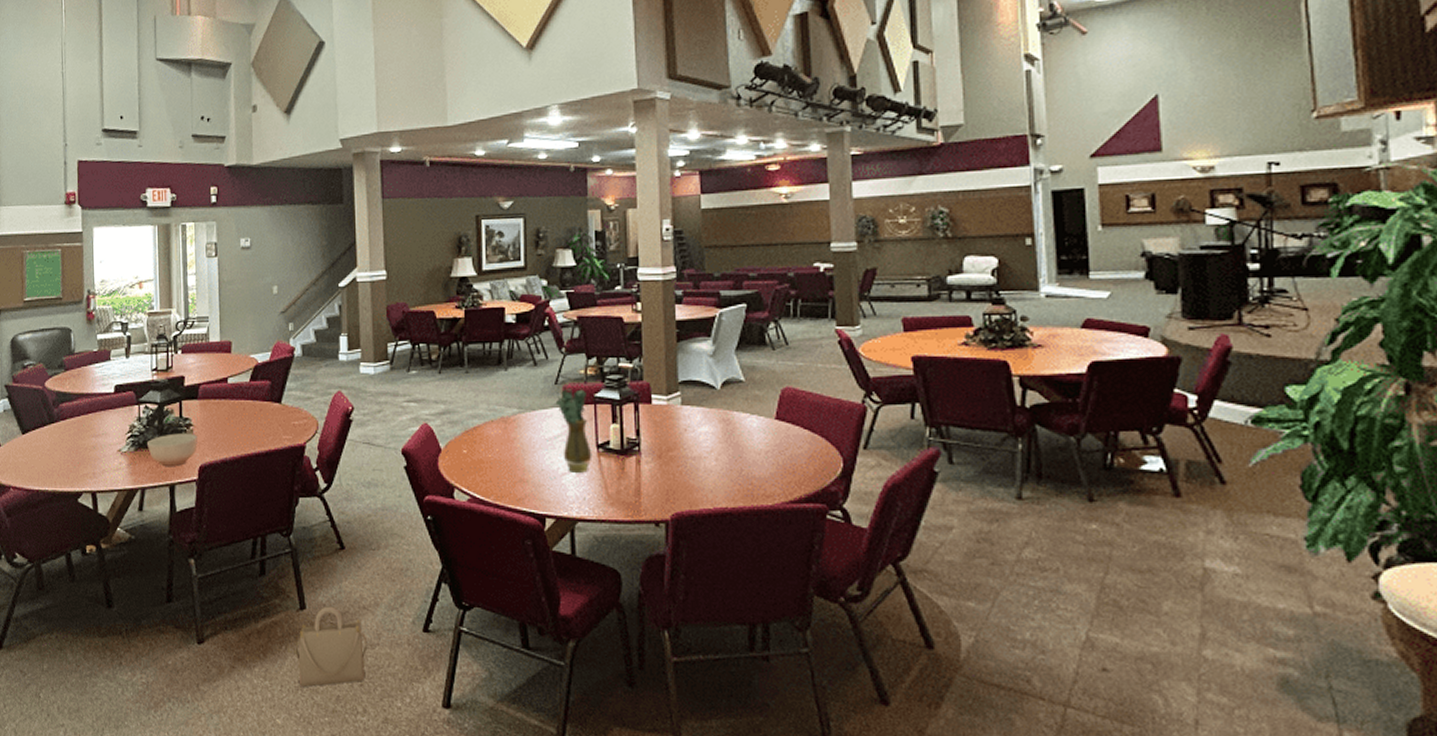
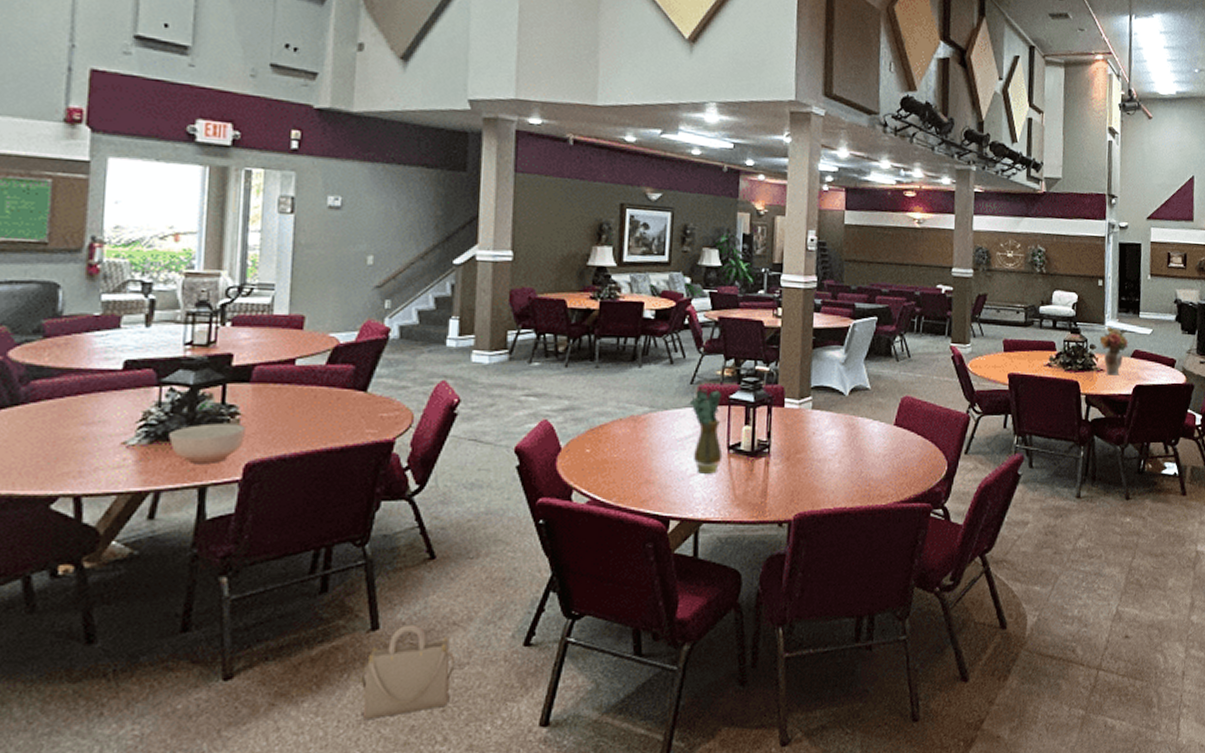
flower arrangement: none [1033,292,1077,351] -> present [1099,326,1129,376]

